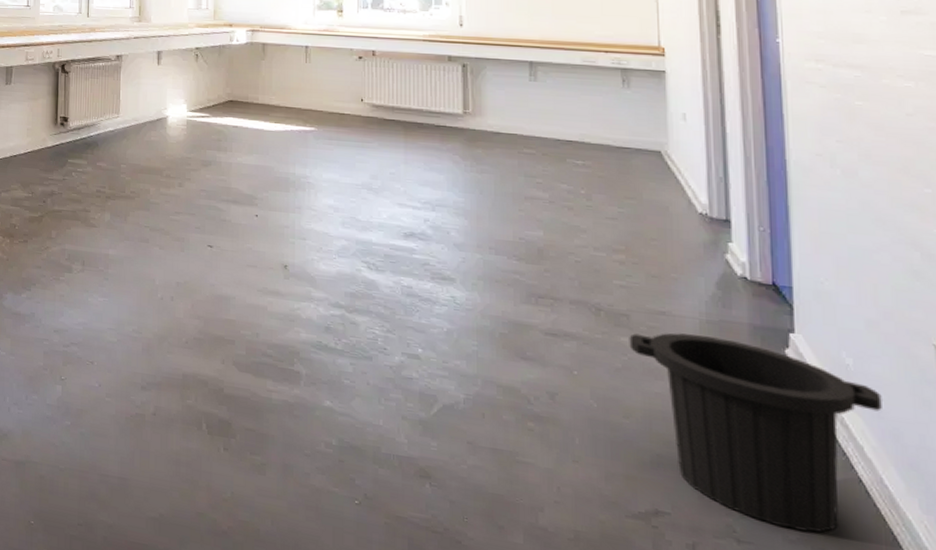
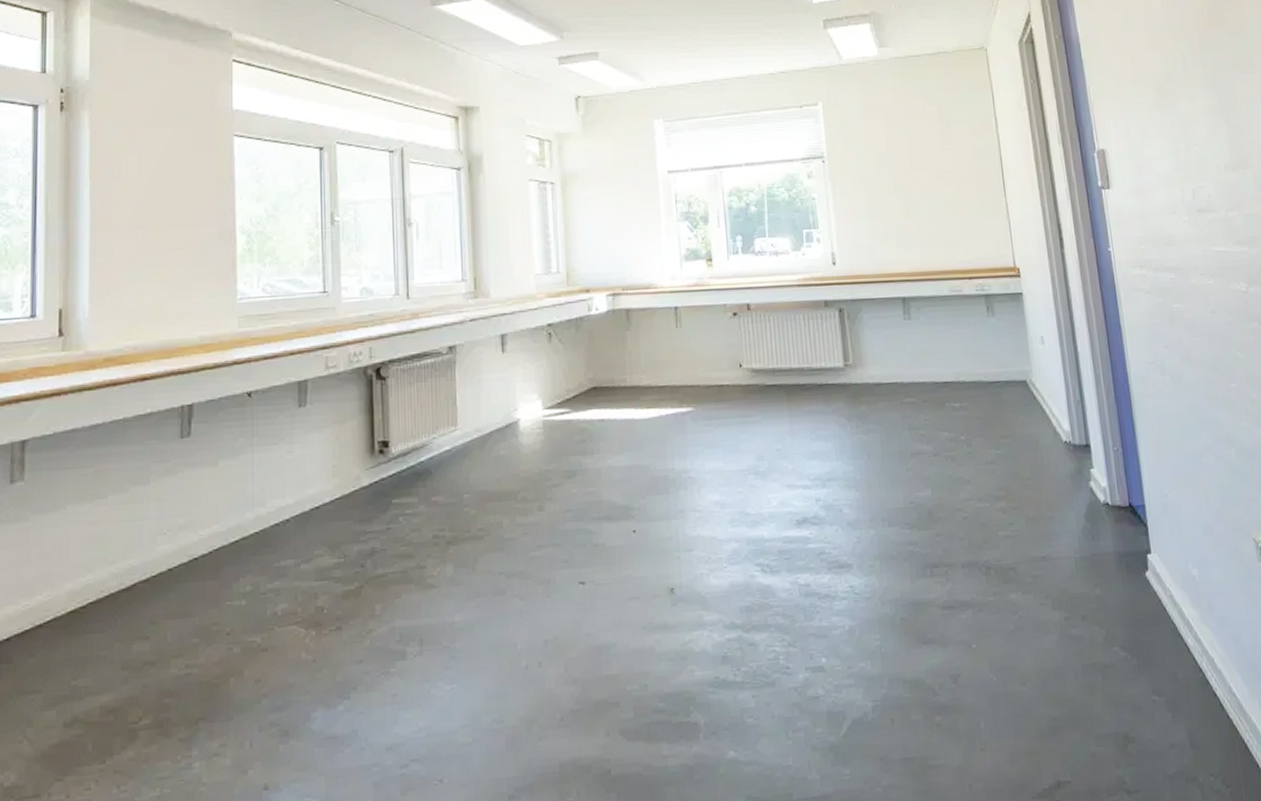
trash can: present [629,333,882,533] -> none [1017,573,1224,765]

